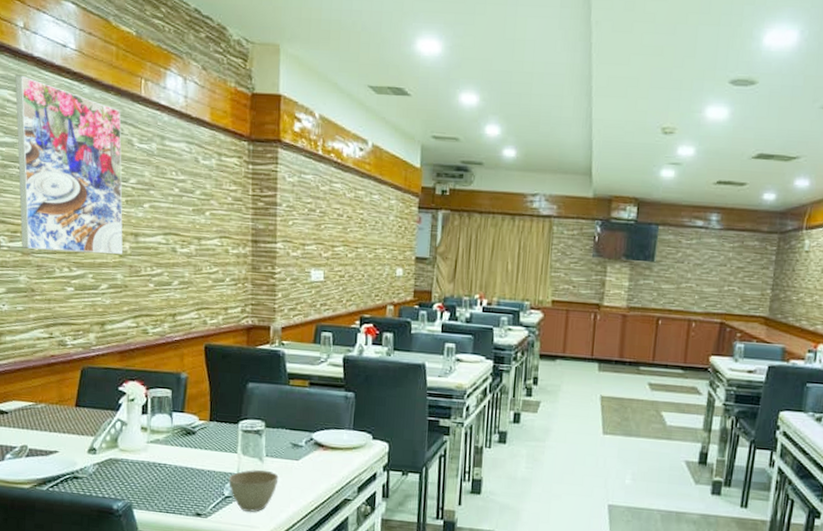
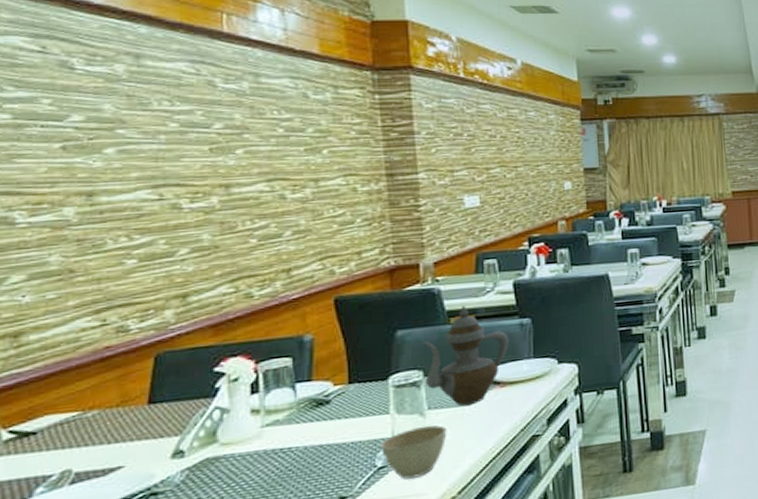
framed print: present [15,74,123,254] -> none [31,18,210,222]
teapot: none [266,370,335,460] -> present [422,305,509,406]

